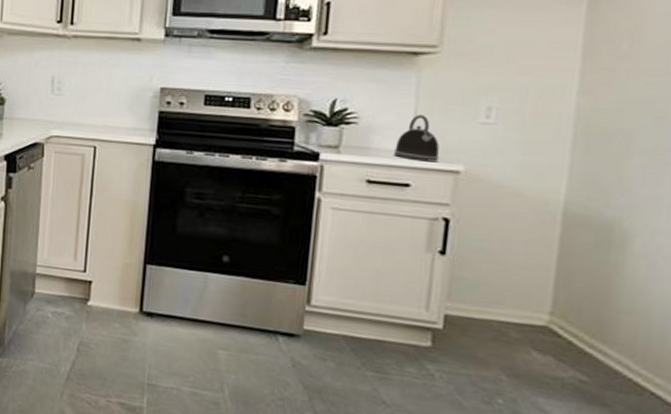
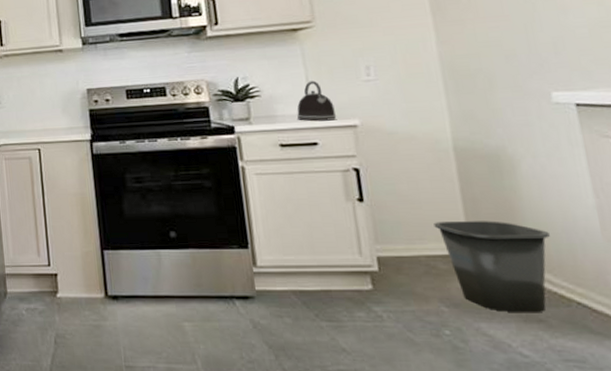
waste bin: none [517,288,643,396] -> present [434,221,550,312]

